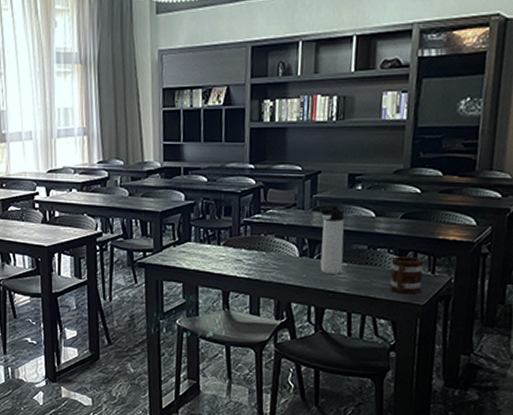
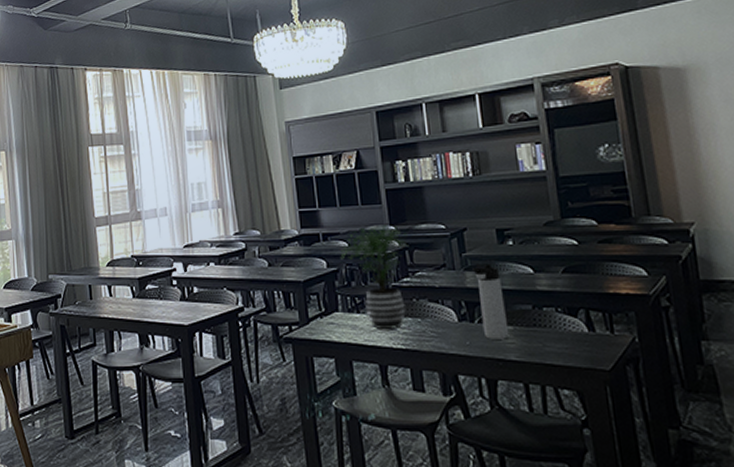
potted plant: none [198,162,265,261] -> present [340,225,408,330]
mug: present [390,255,424,295] -> none [561,314,603,359]

